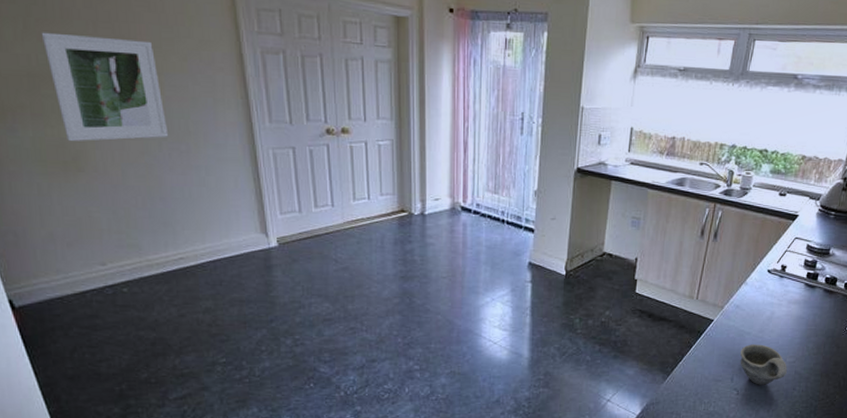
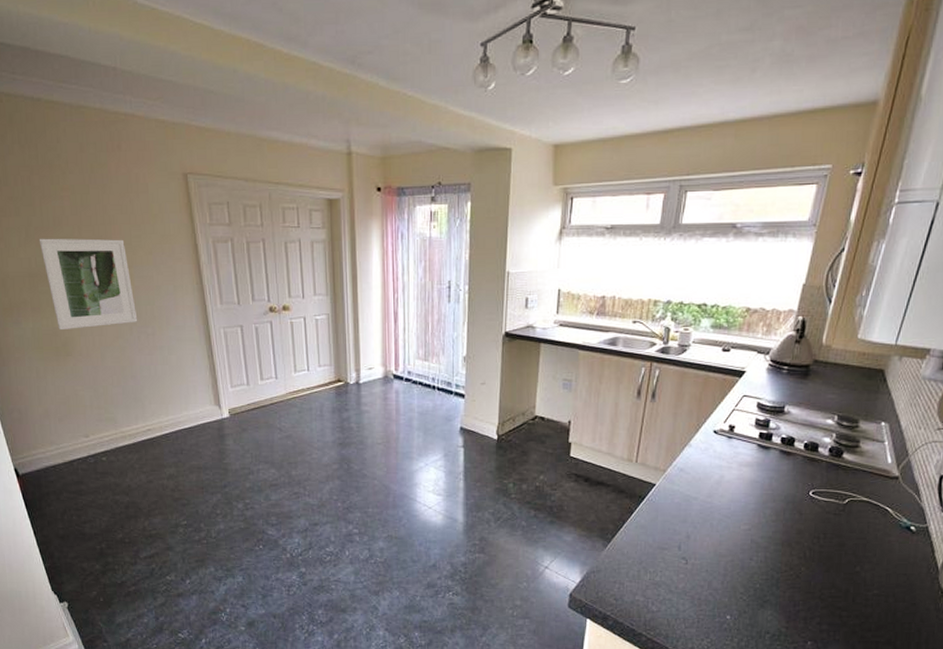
cup: present [740,344,787,385] -> none [686,510,742,554]

